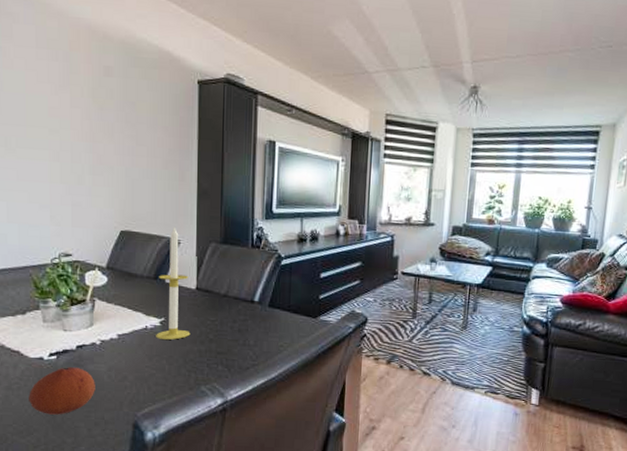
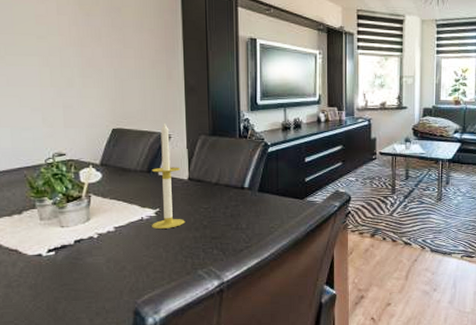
fruit: present [29,367,95,415] -> none [29,261,95,308]

